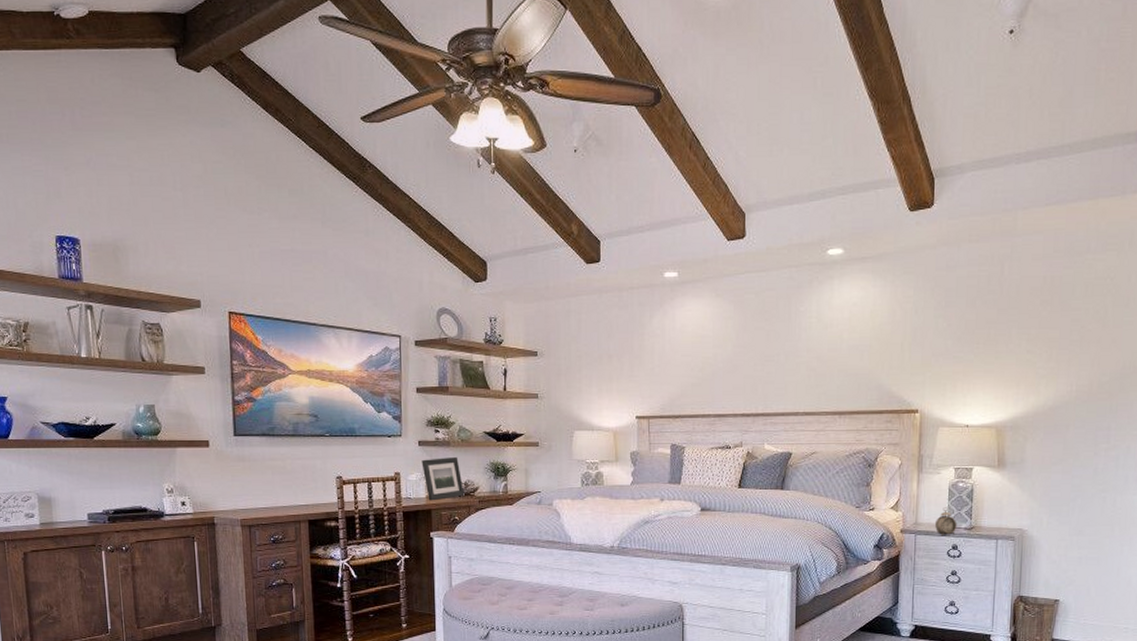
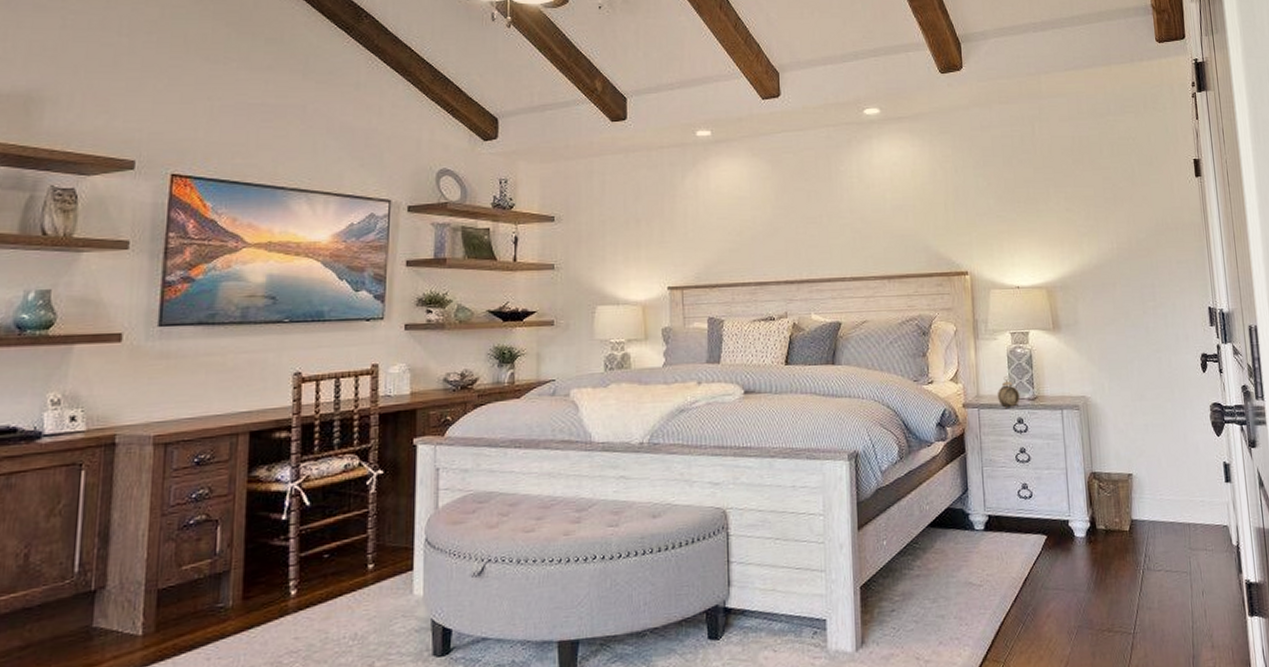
picture frame: present [421,456,465,501] -> none [407,341,460,398]

